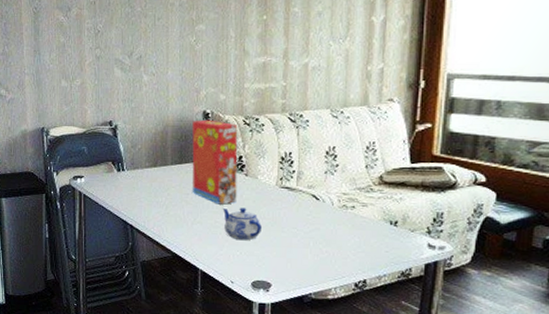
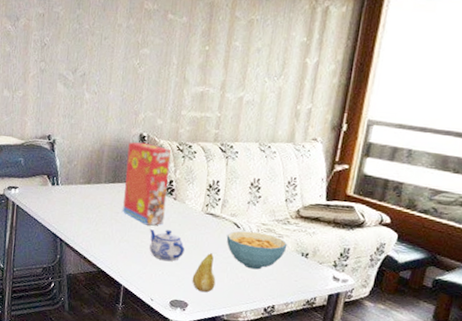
fruit: none [273,229,299,271] -> present [192,253,216,293]
cereal bowl: none [305,203,373,243] -> present [226,231,288,270]

